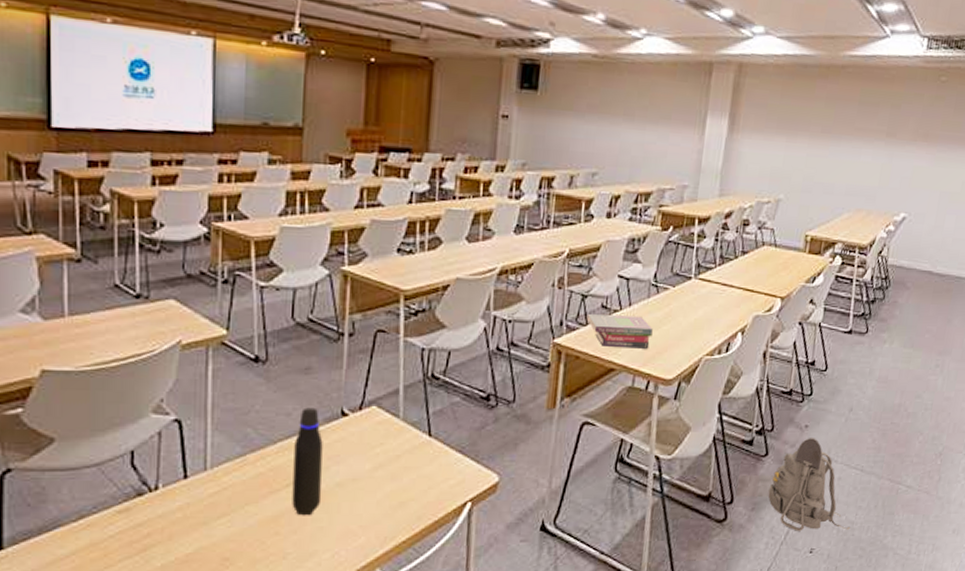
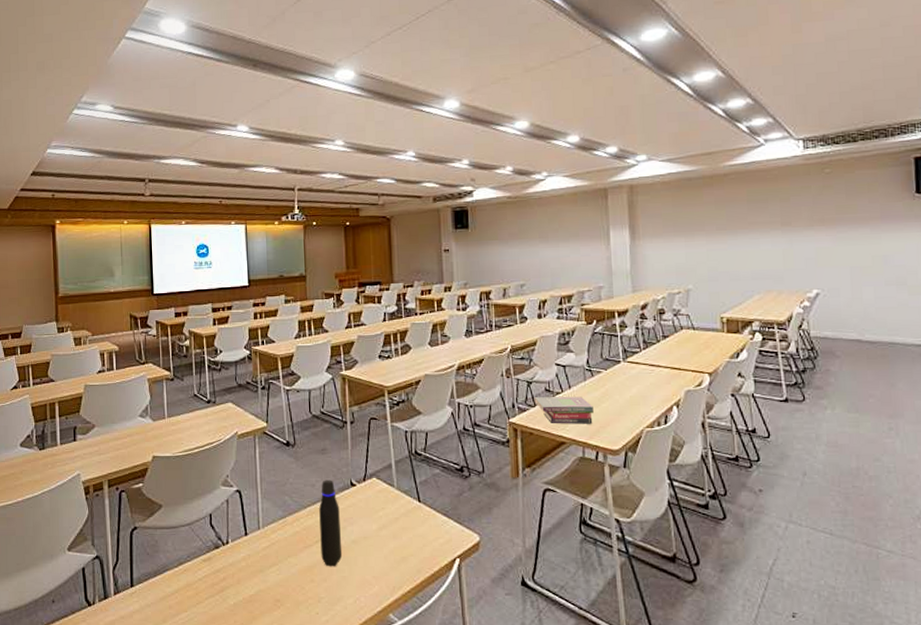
backpack: present [768,438,851,531] -> none [734,502,833,595]

